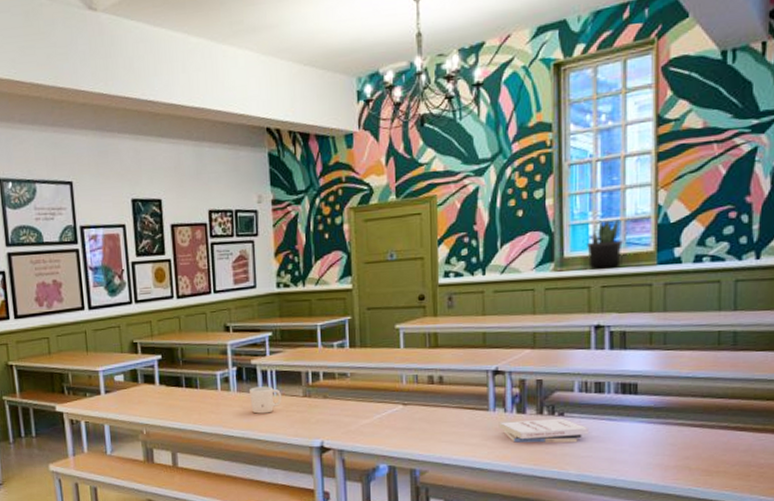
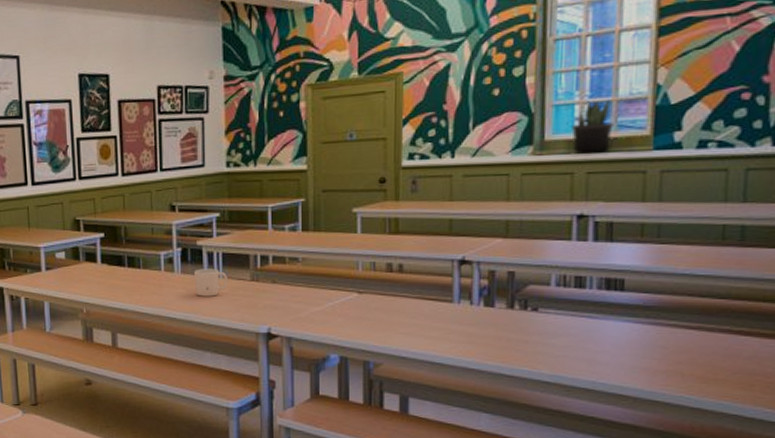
books: present [499,418,590,443] -> none [463,313,567,341]

